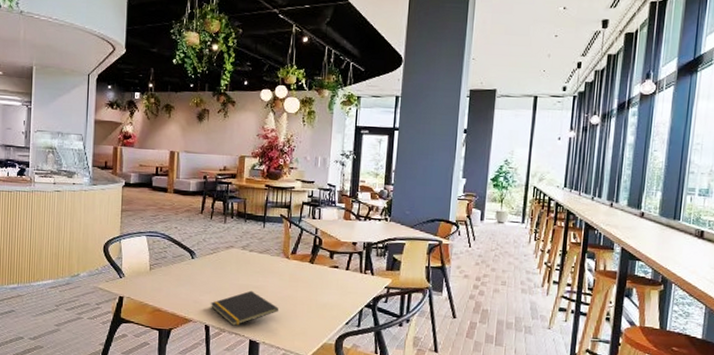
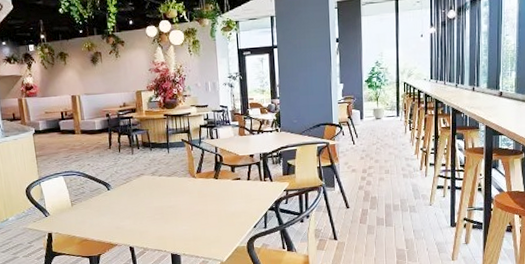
notepad: present [210,290,278,326] -> none [131,210,193,244]

